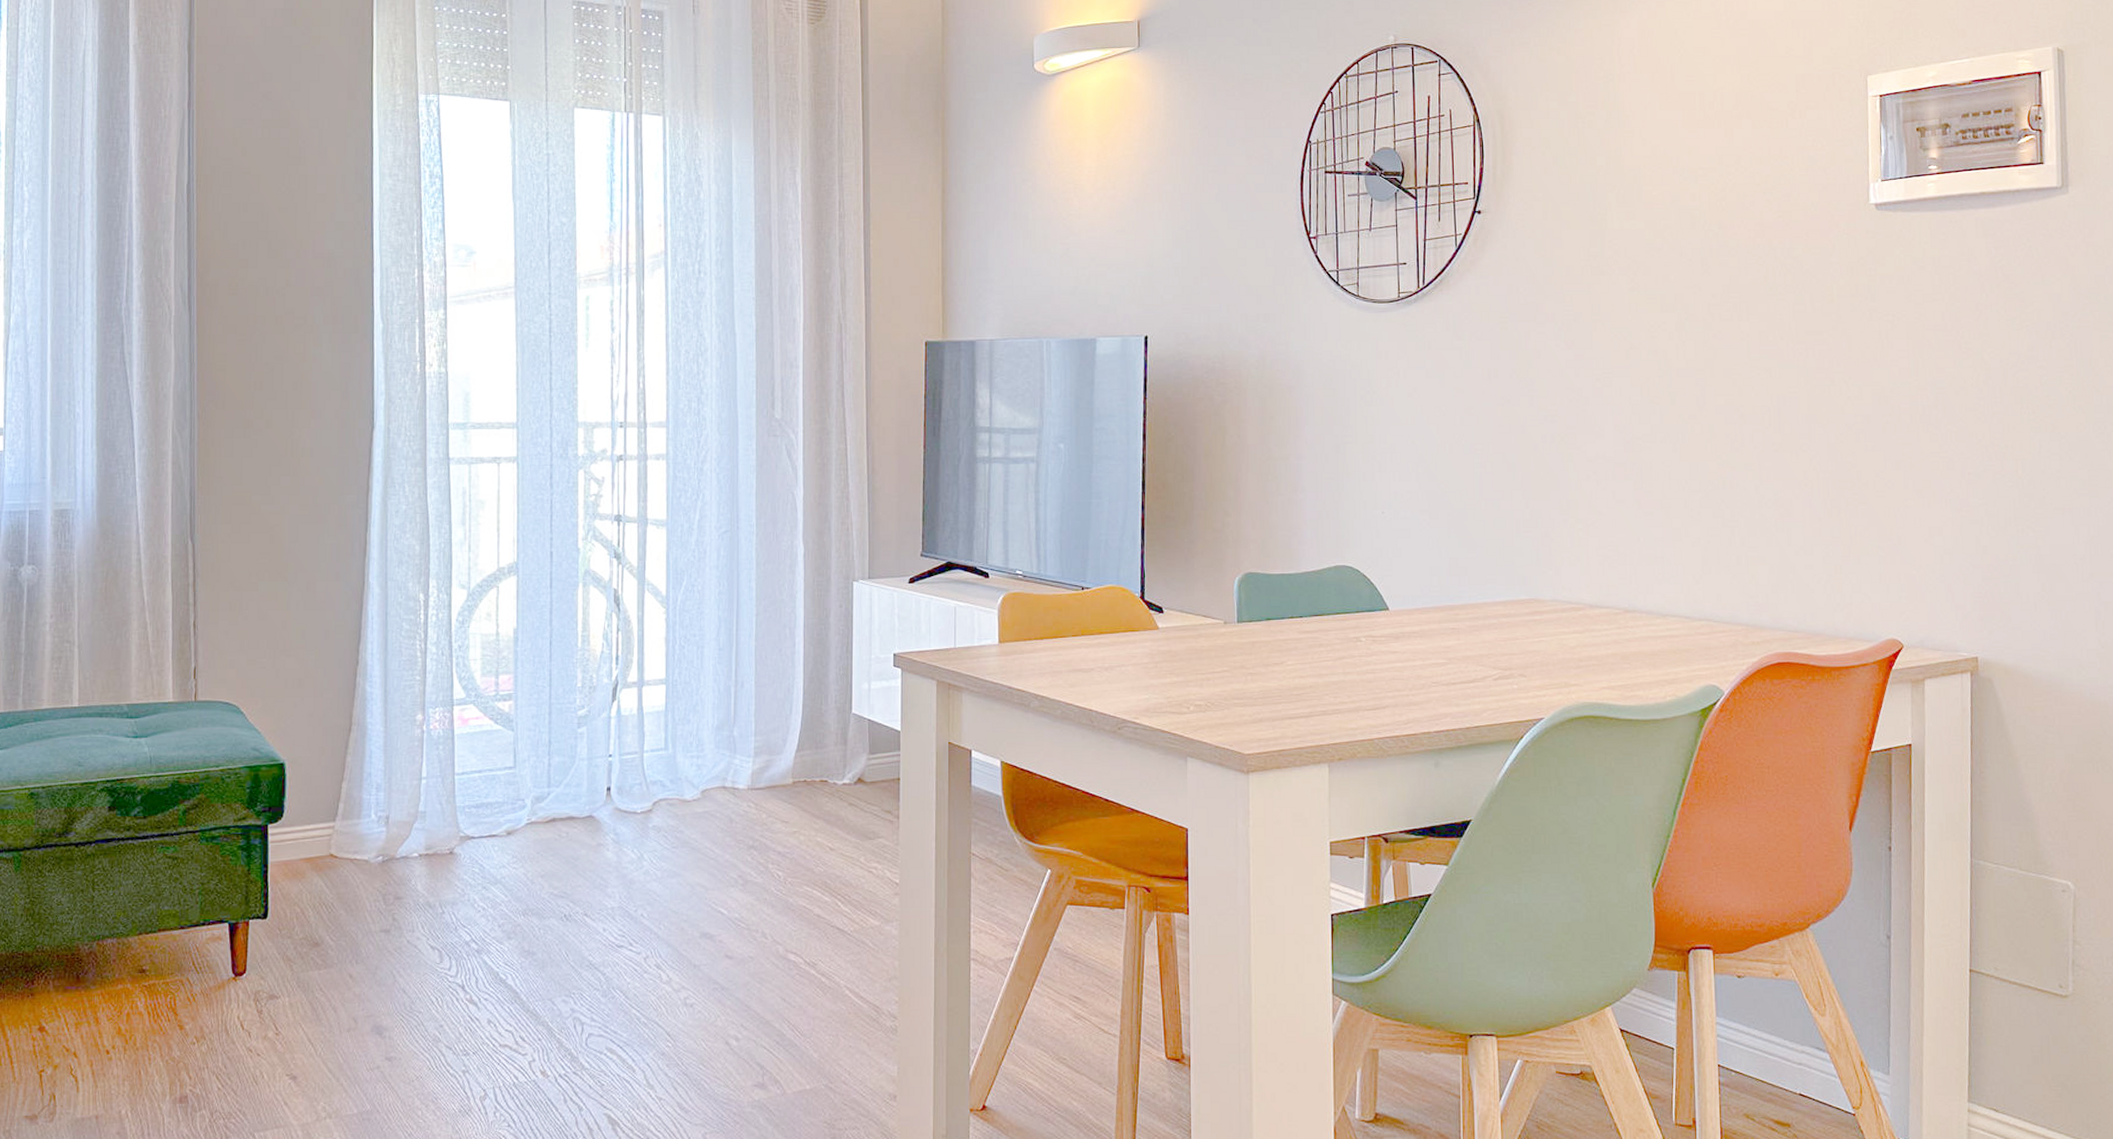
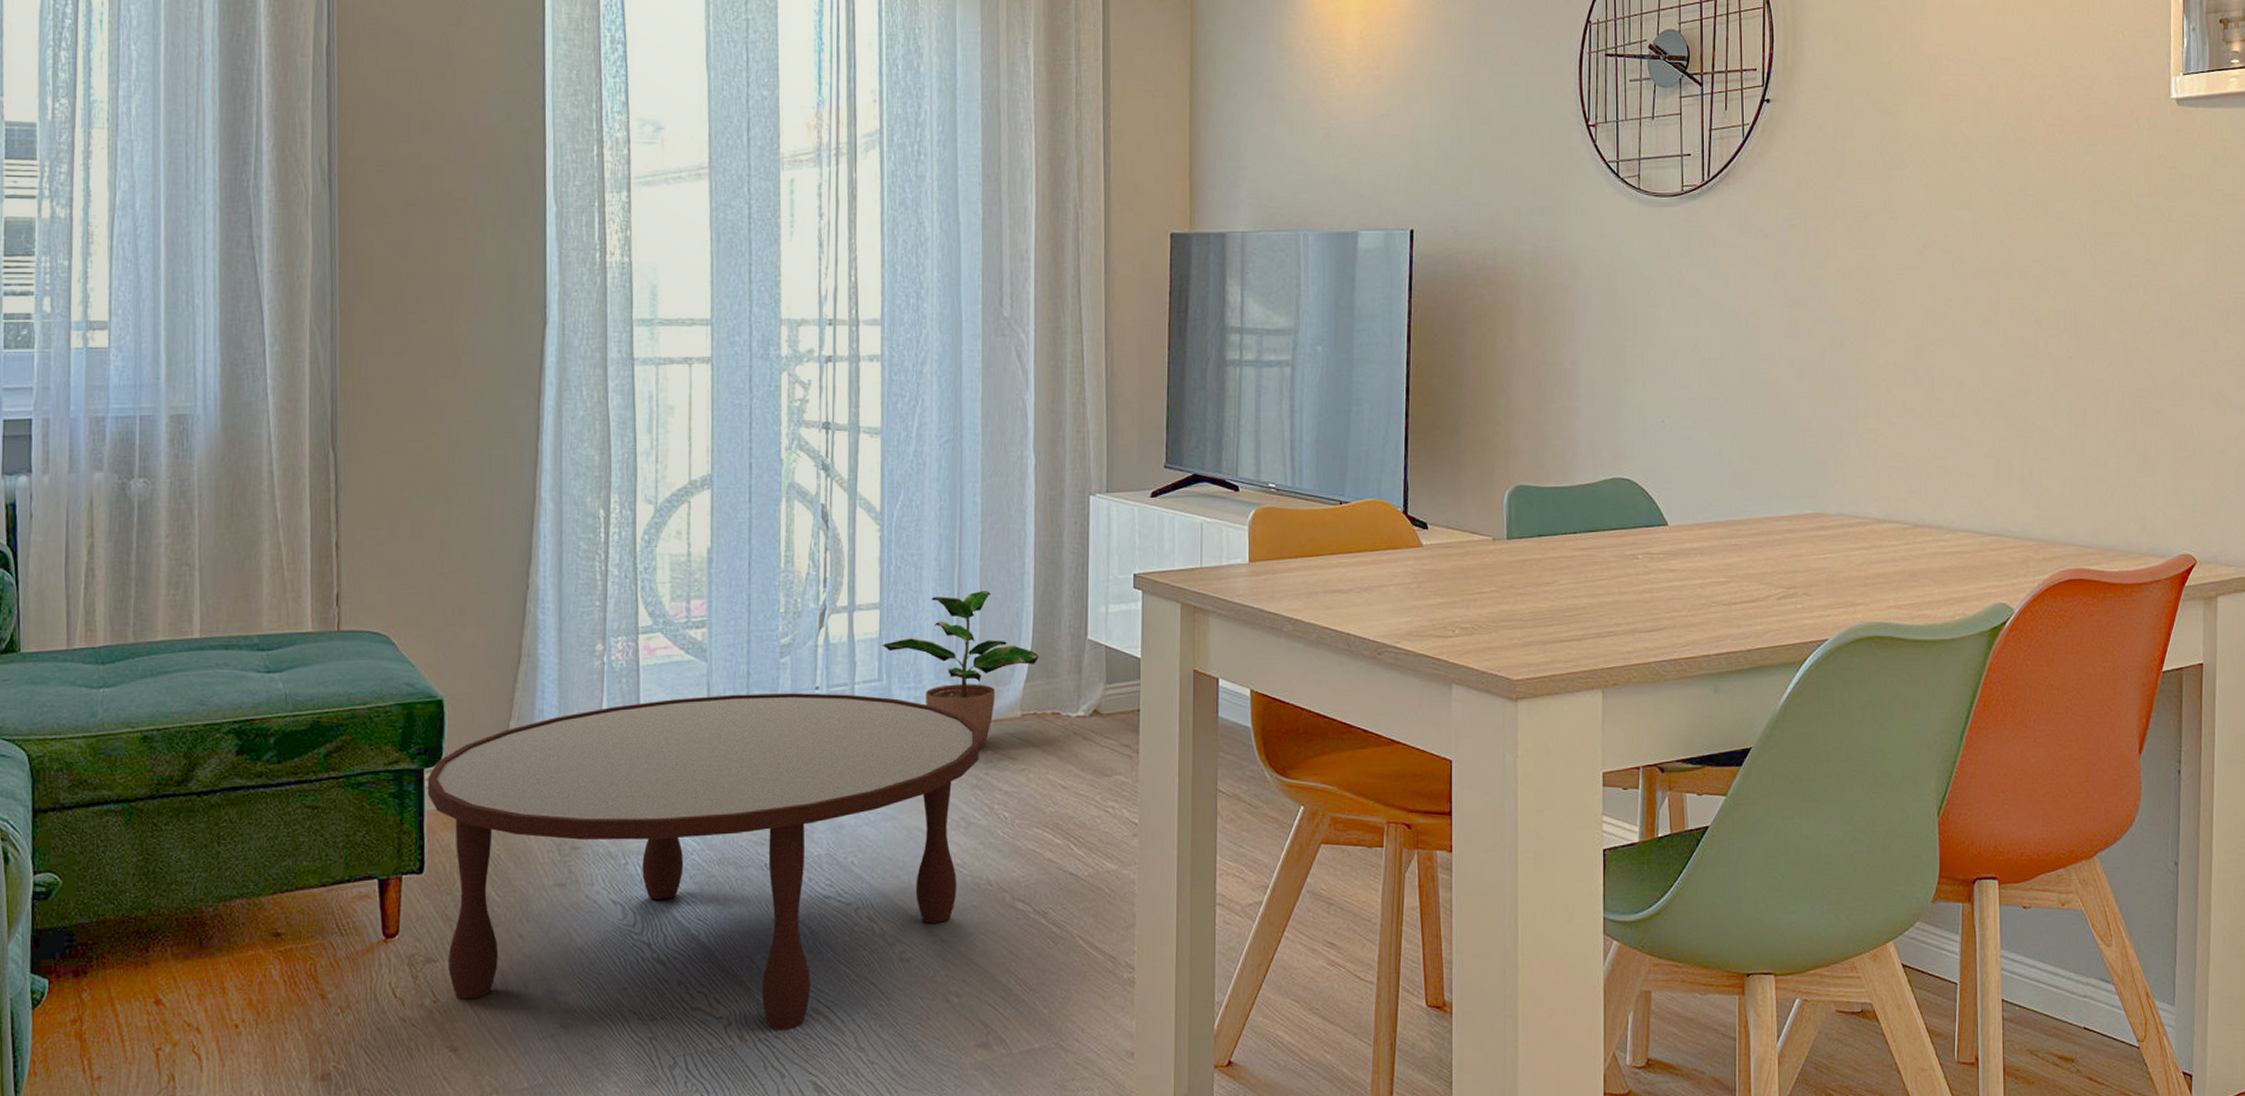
coffee table: none [271,760,755,1067] -> present [427,693,979,1031]
potted plant: none [668,668,808,813] -> present [882,591,1039,749]

